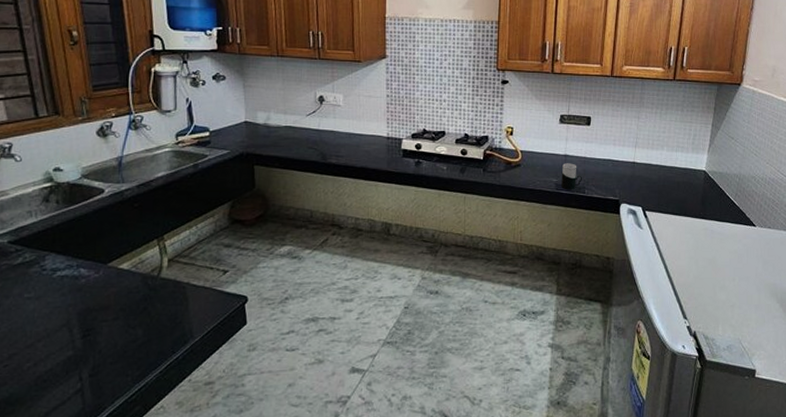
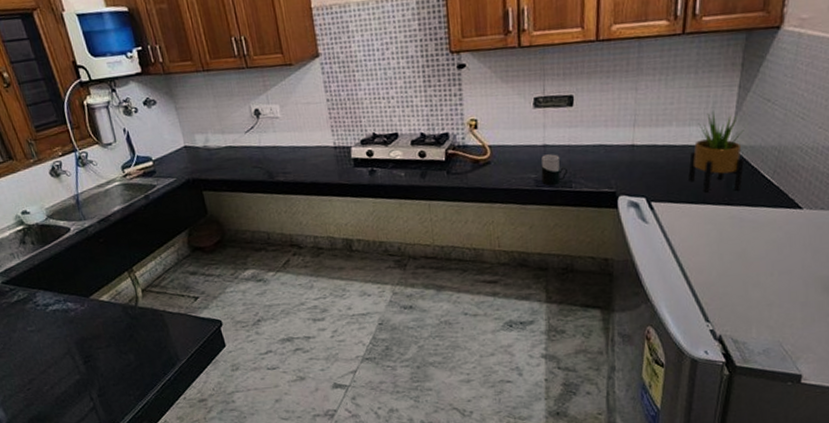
potted plant: none [674,142,717,207] -> present [688,111,747,192]

